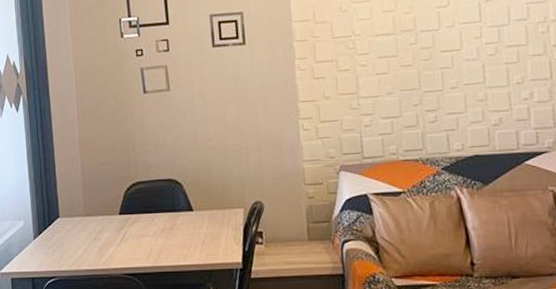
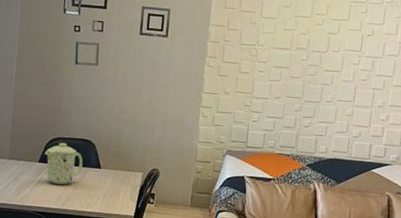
mug: none [125,187,171,237] -> present [45,142,83,185]

